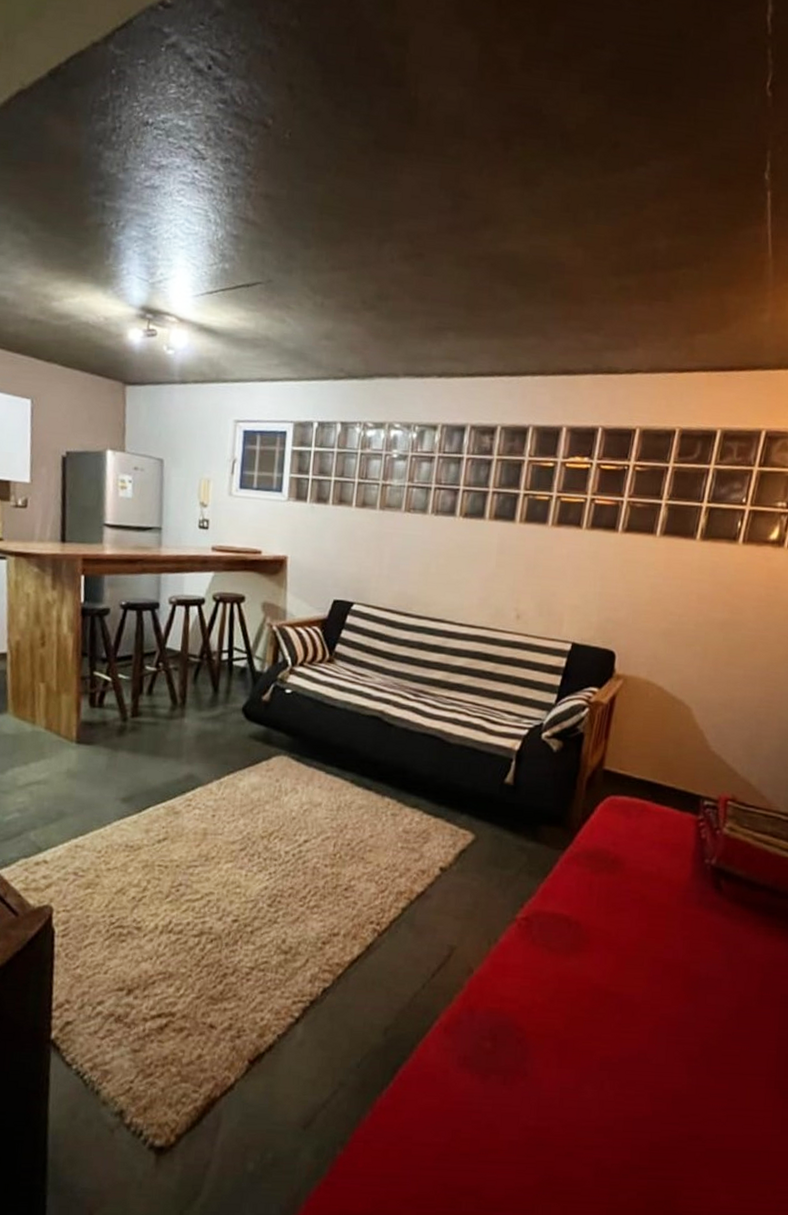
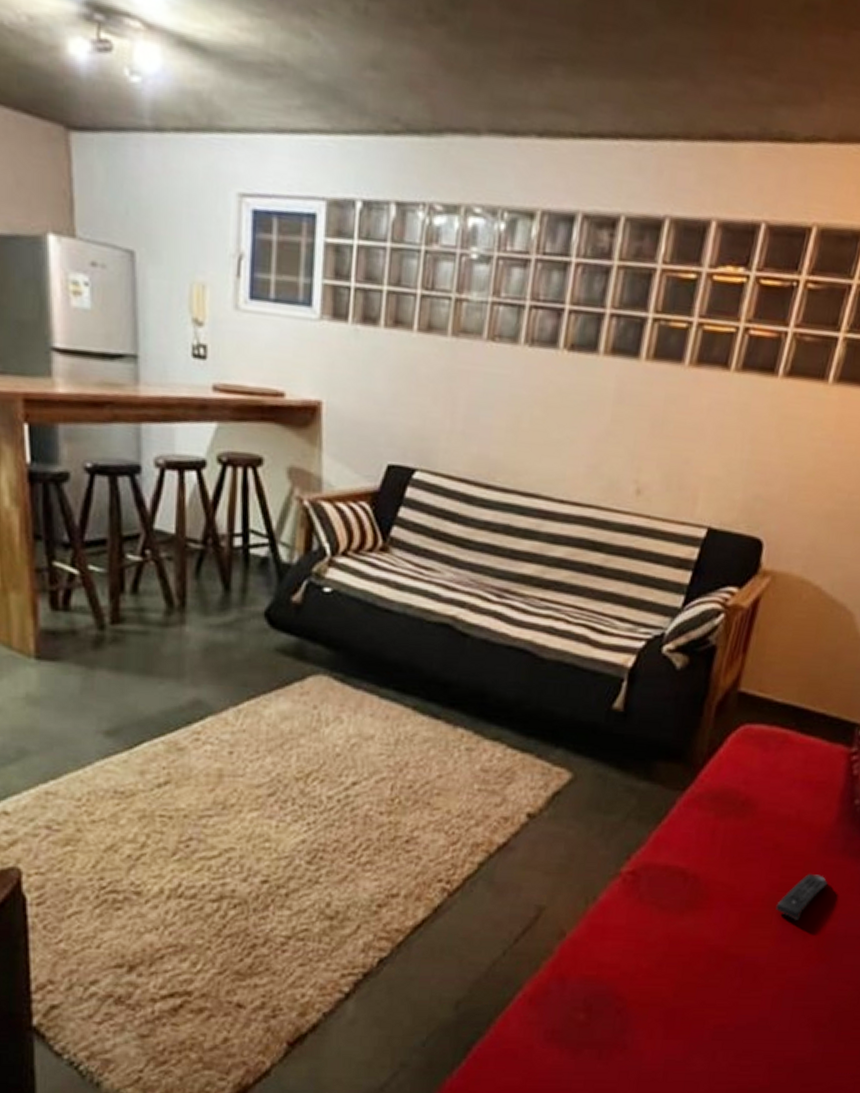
remote control: none [646,923,689,963] -> present [776,874,829,920]

